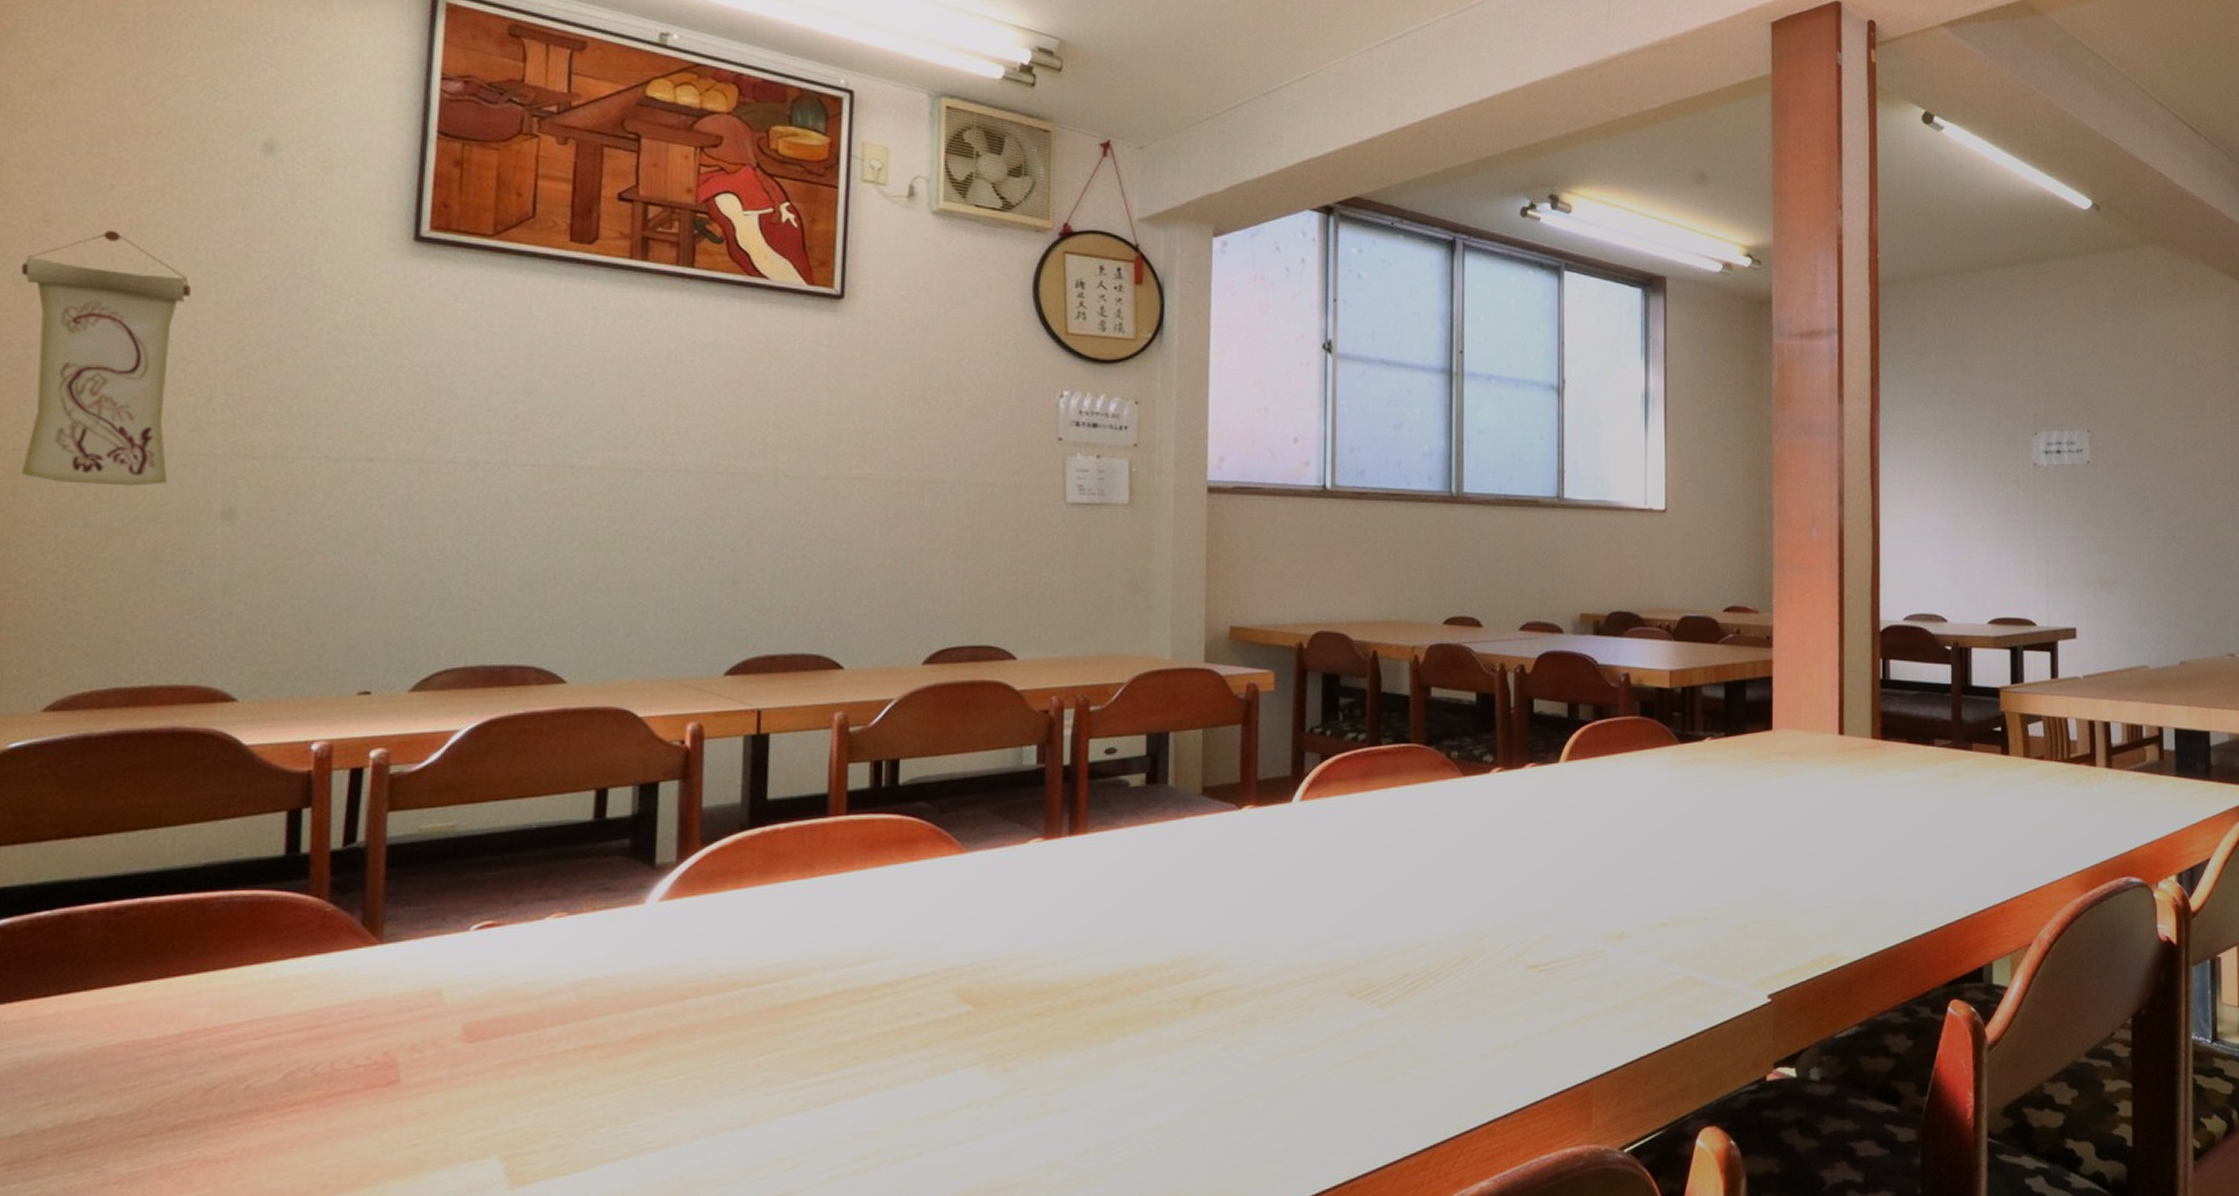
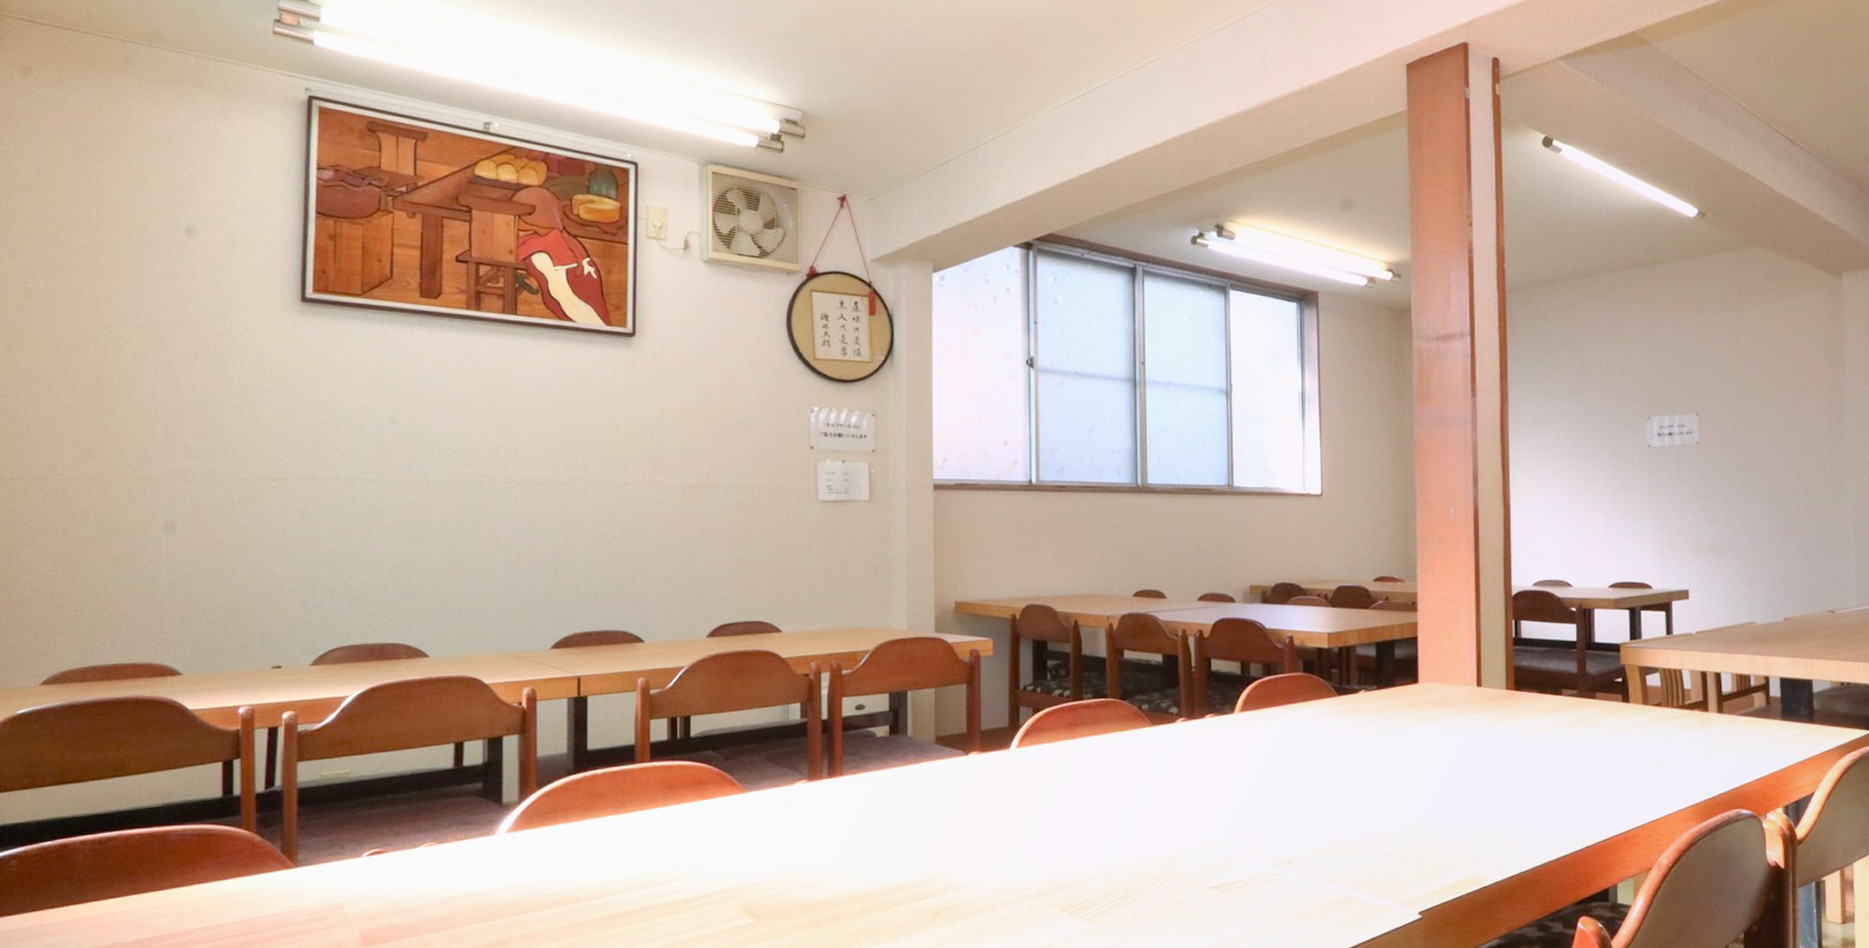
wall scroll: present [21,231,192,486] -> none [12,303,137,506]

